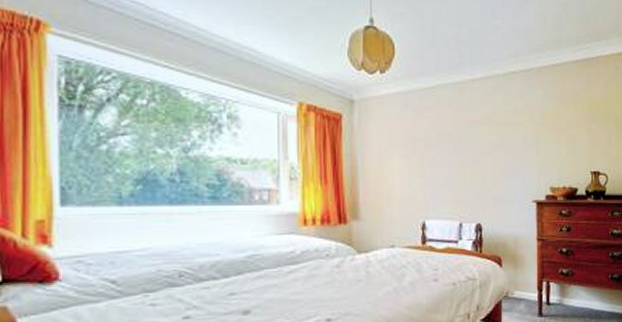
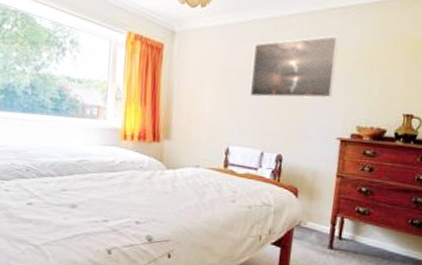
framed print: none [440,98,523,165] -> present [249,35,339,99]

